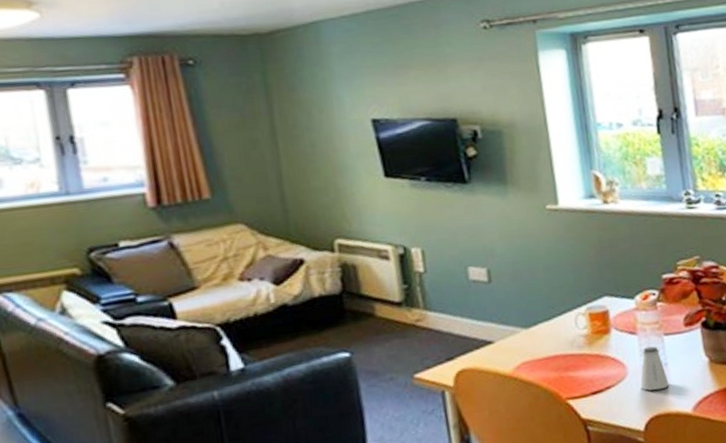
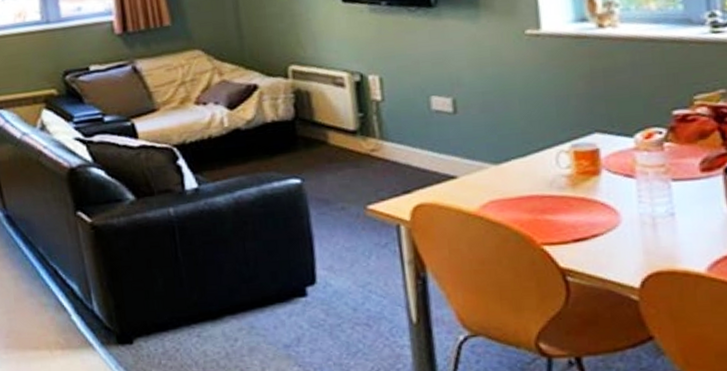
saltshaker: present [640,346,670,391] -> none [637,192,676,244]

